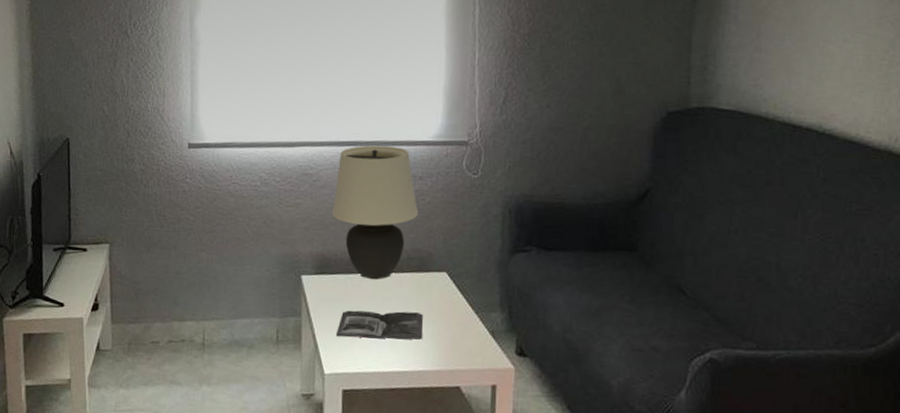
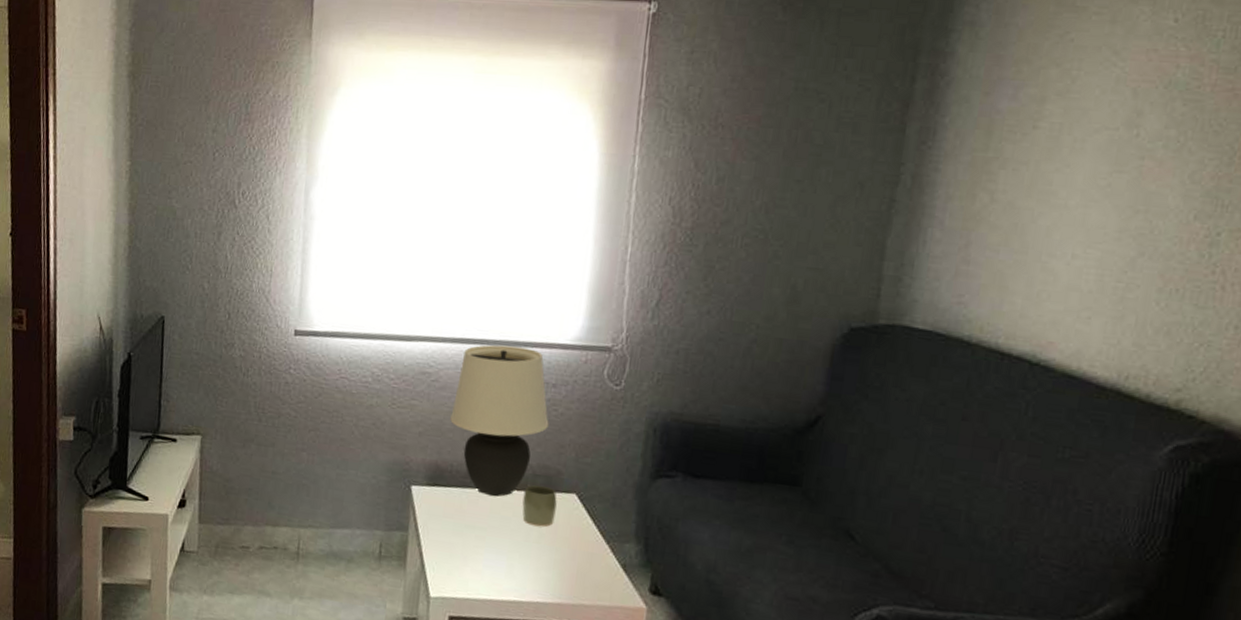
magazine: present [335,310,424,340] -> none [445,528,547,568]
mug: none [400,267,430,304] -> present [522,485,557,528]

